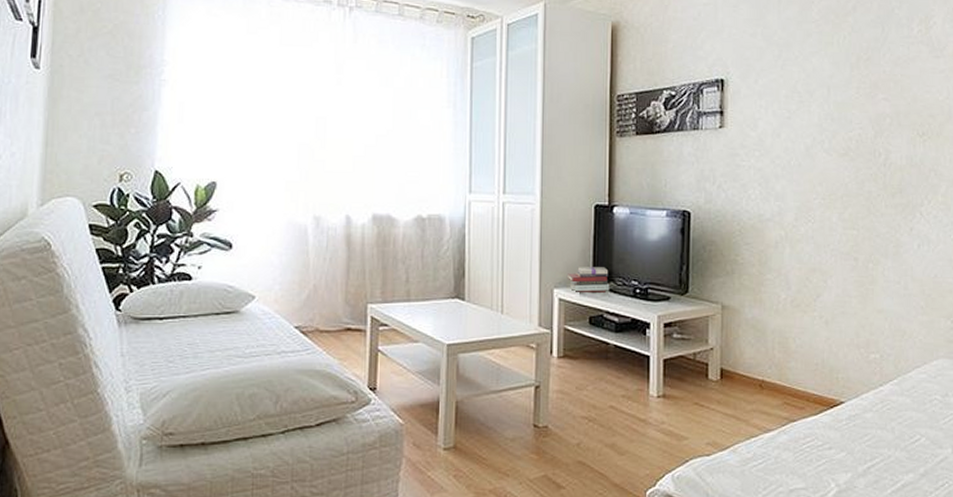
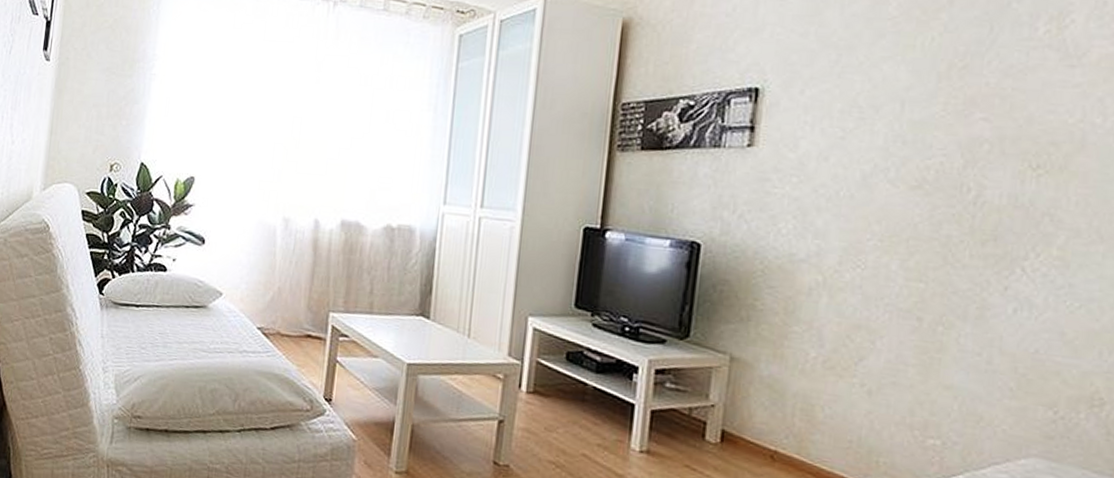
books: present [568,267,610,292] -> none [545,295,594,327]

